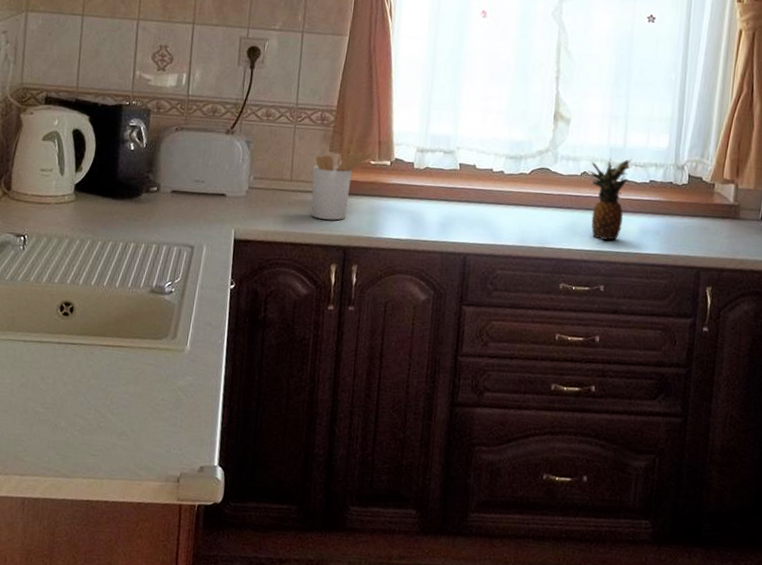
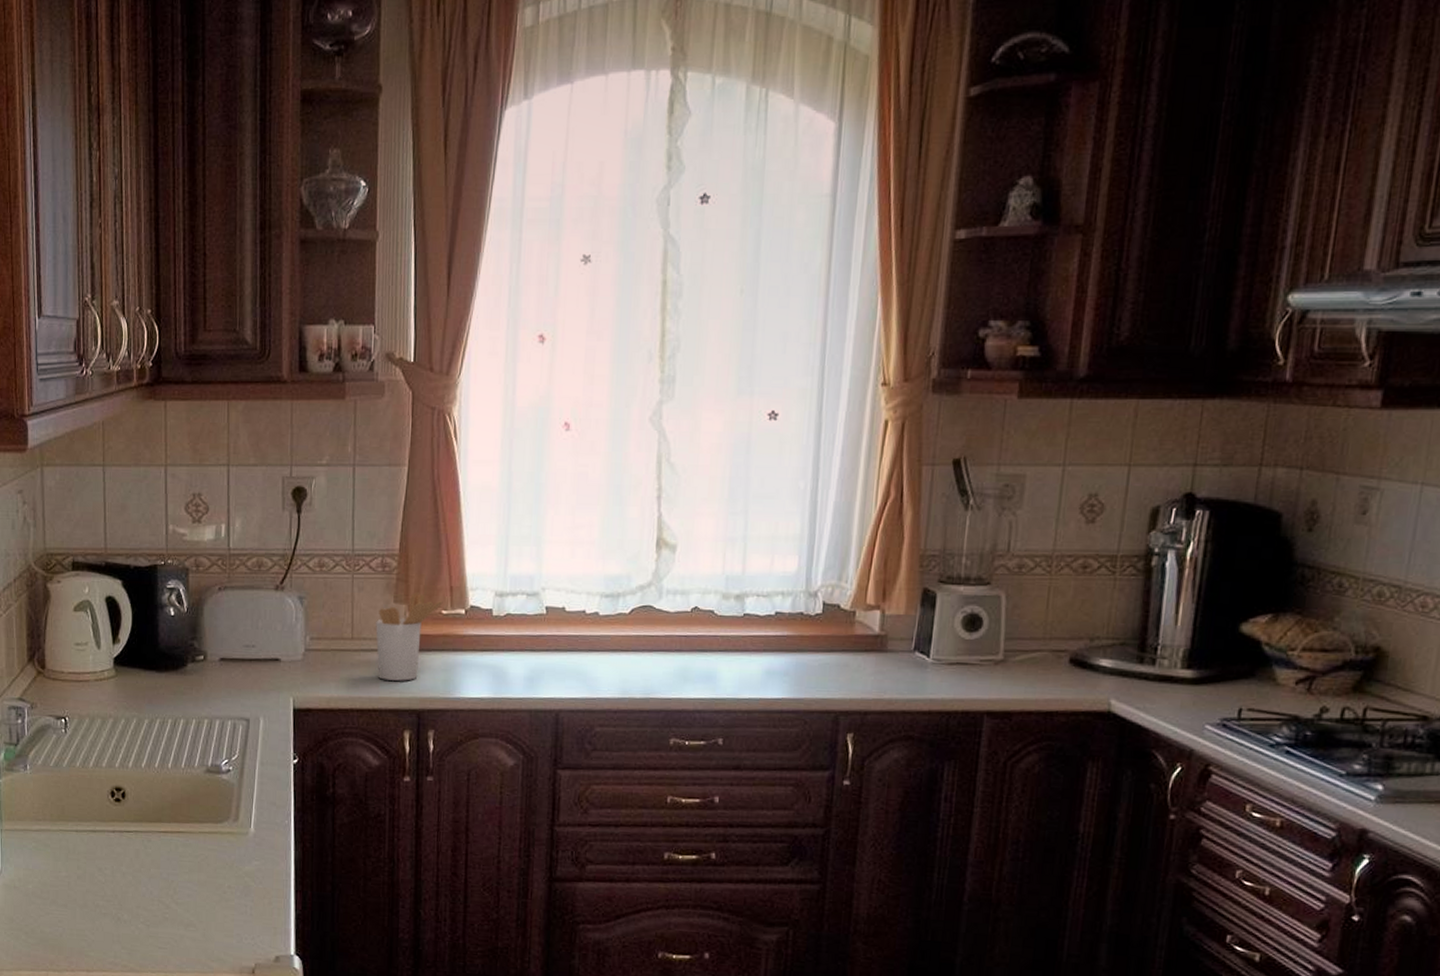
fruit: present [587,158,633,241] -> none [698,588,754,686]

